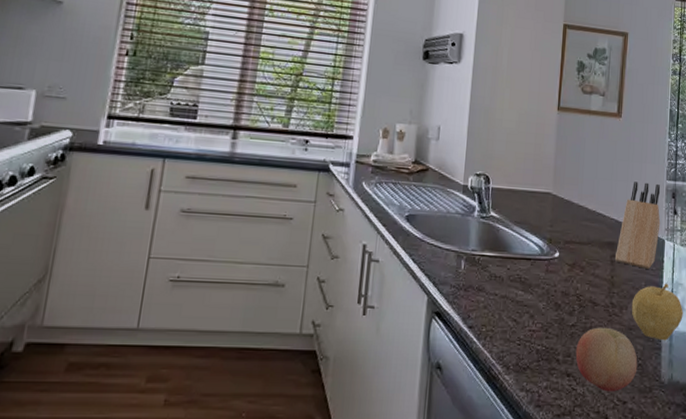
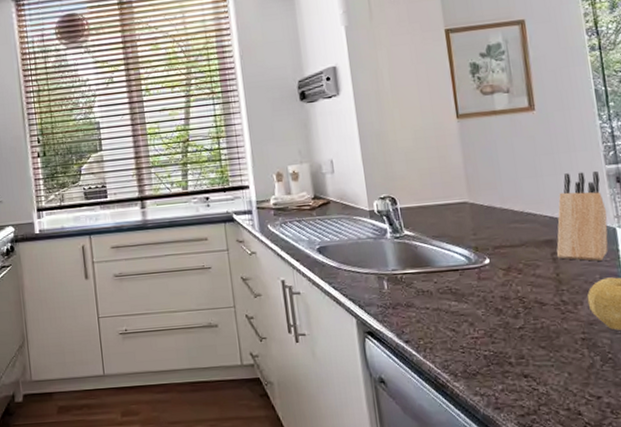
fruit: present [575,327,638,392] -> none [529,325,608,389]

